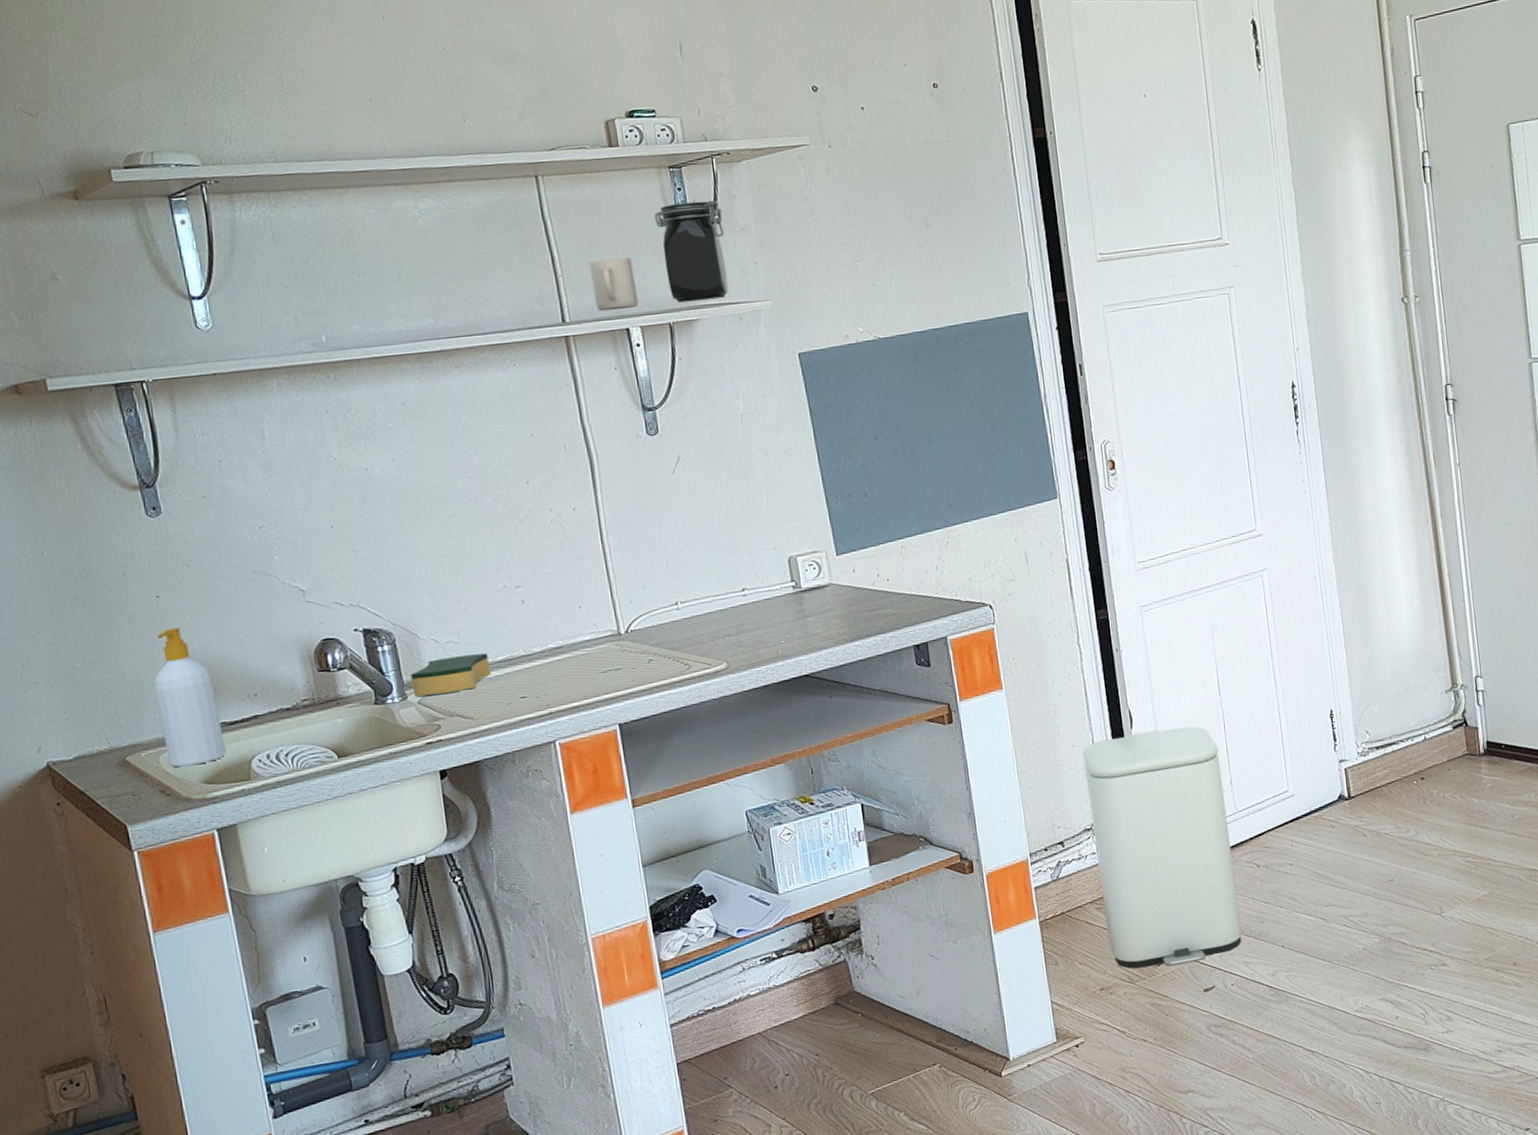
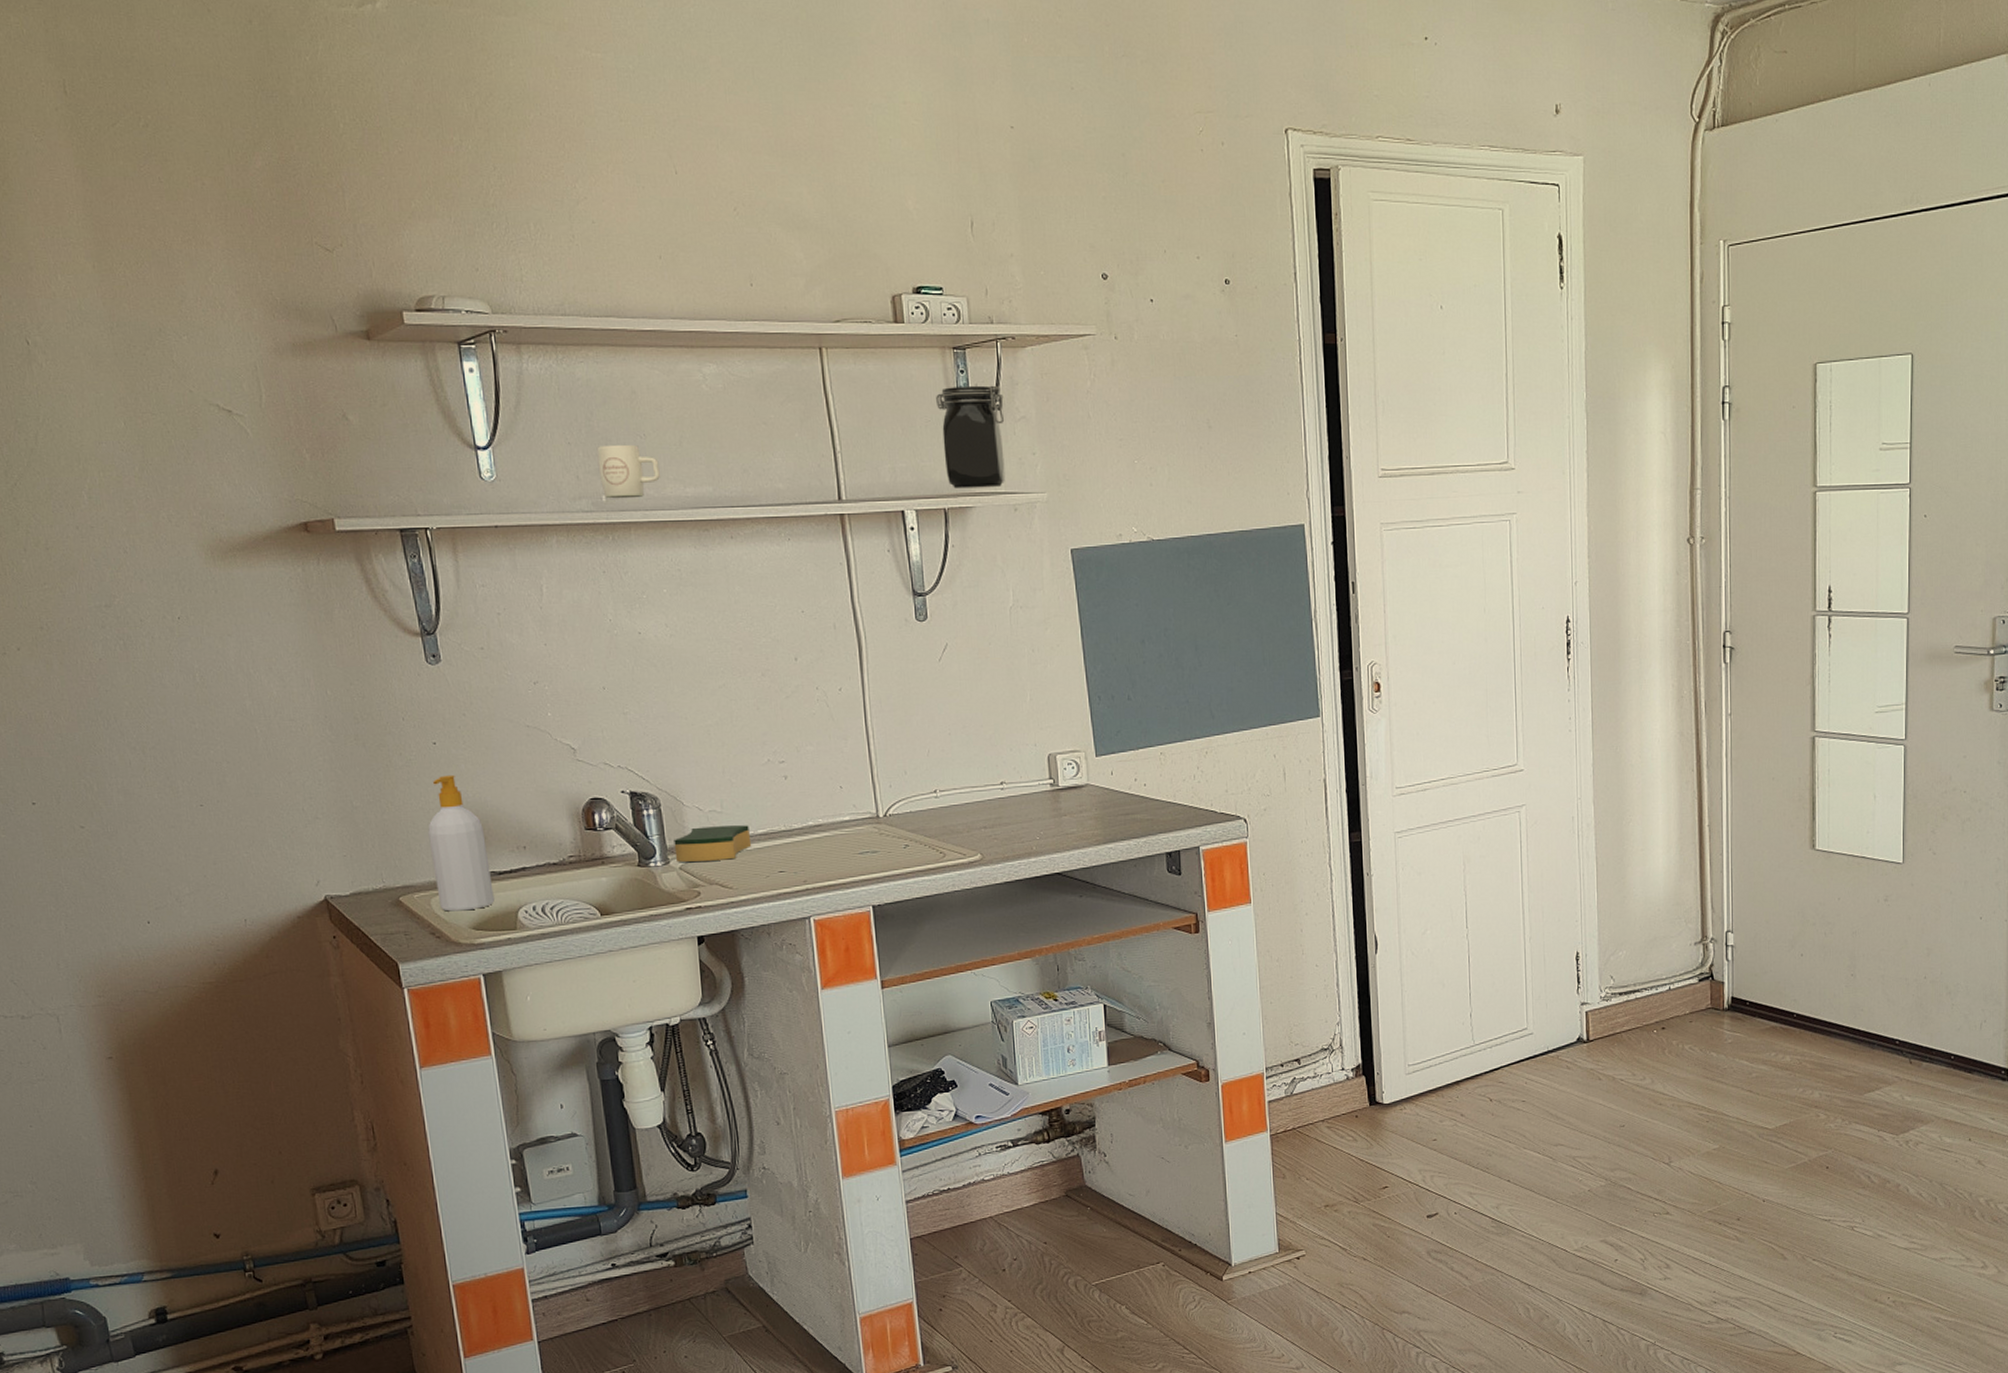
mug: none [314,283,380,339] -> present [596,444,660,499]
mug: present [589,257,639,312] -> none [868,438,915,492]
pedal bin: present [1082,726,1242,969] -> none [1325,956,1470,1190]

